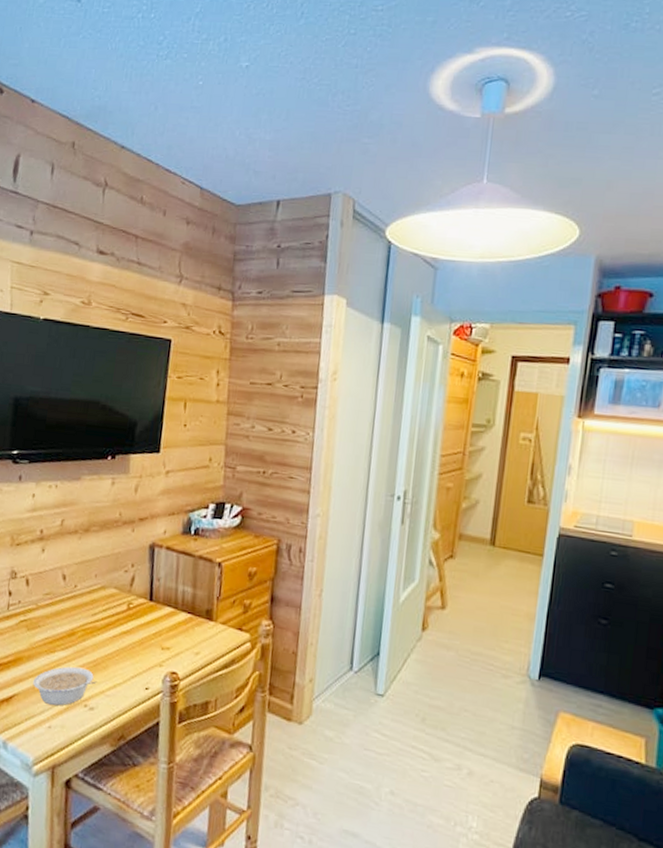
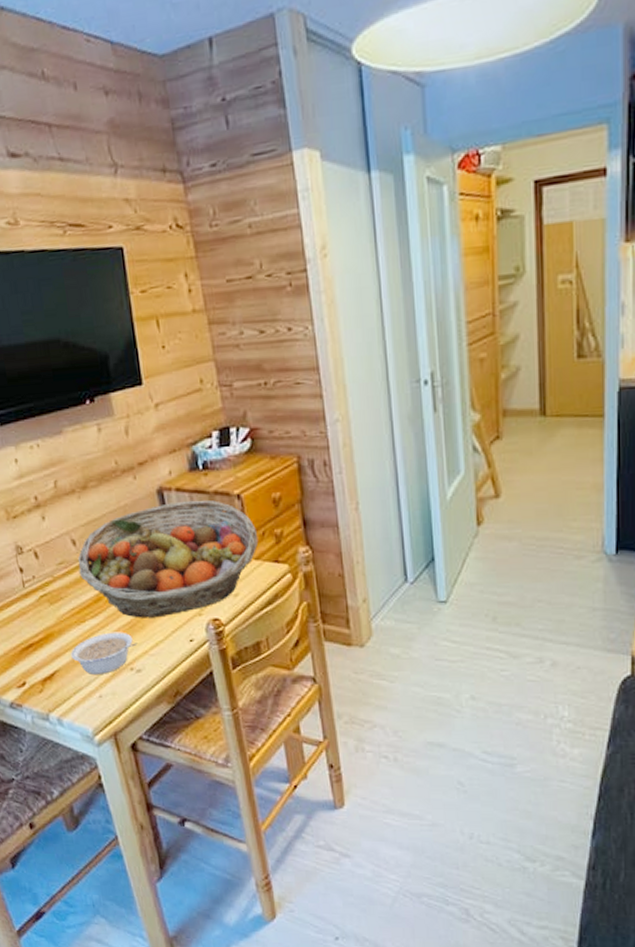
fruit basket: none [61,558,229,662] -> present [77,500,259,618]

